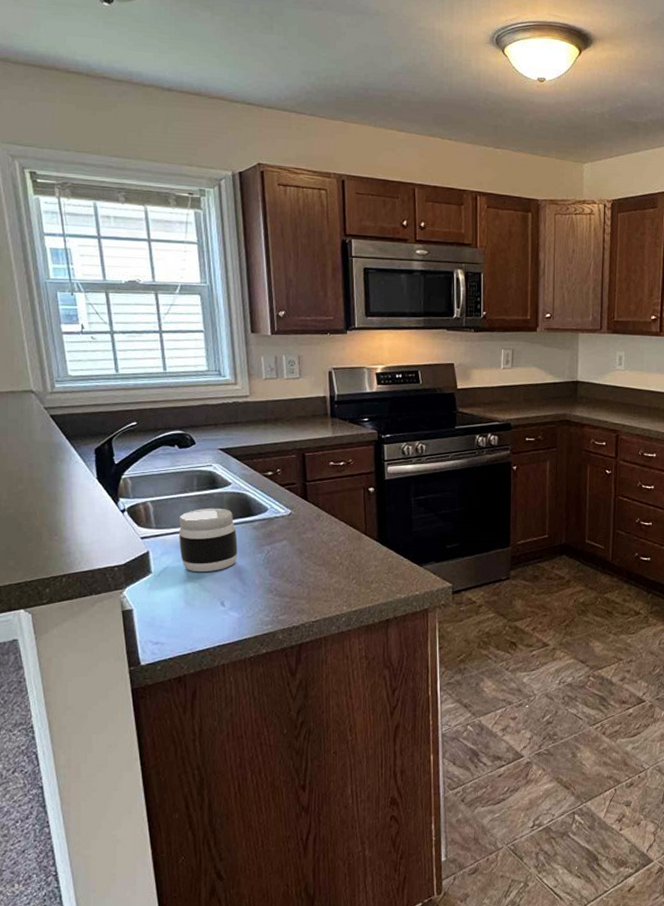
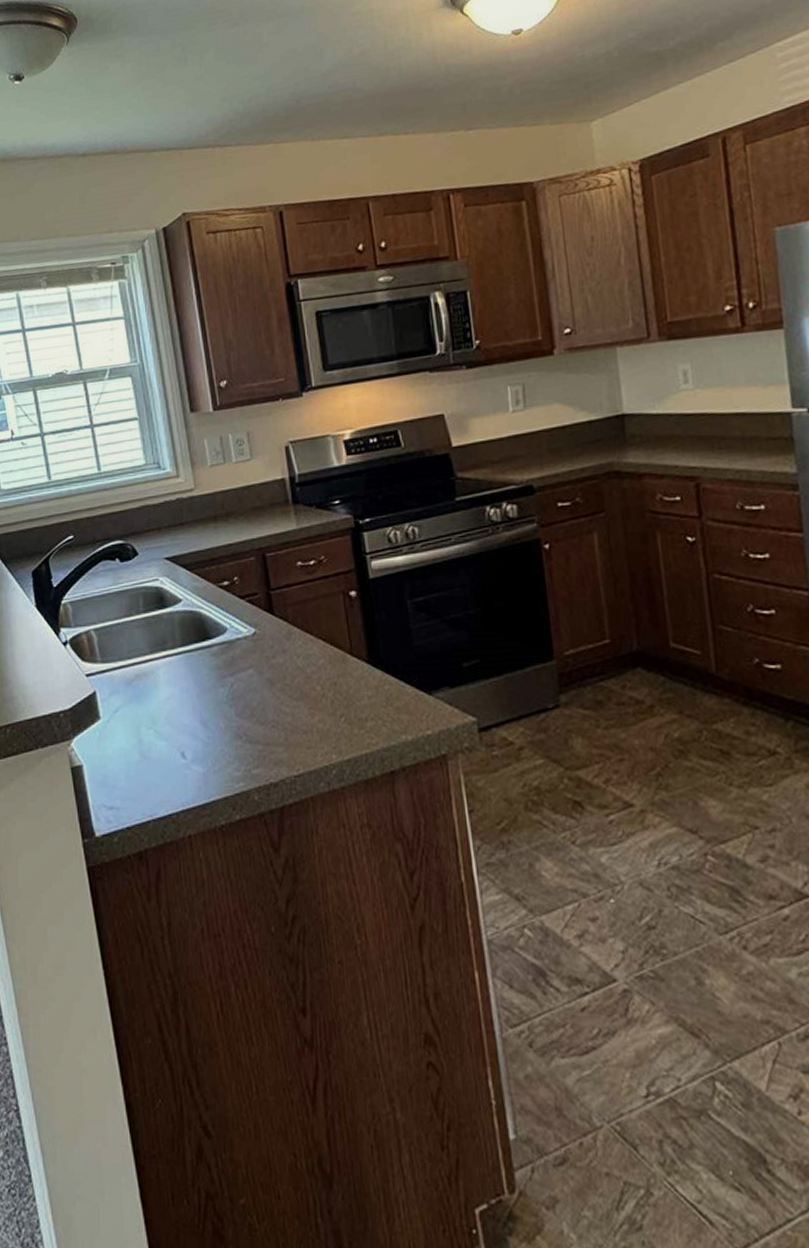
jar: present [179,508,238,573] -> none [126,631,196,716]

